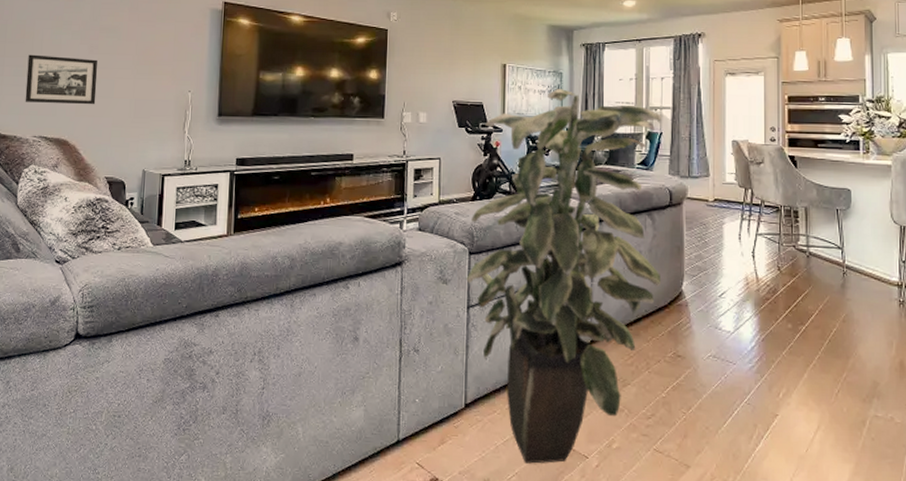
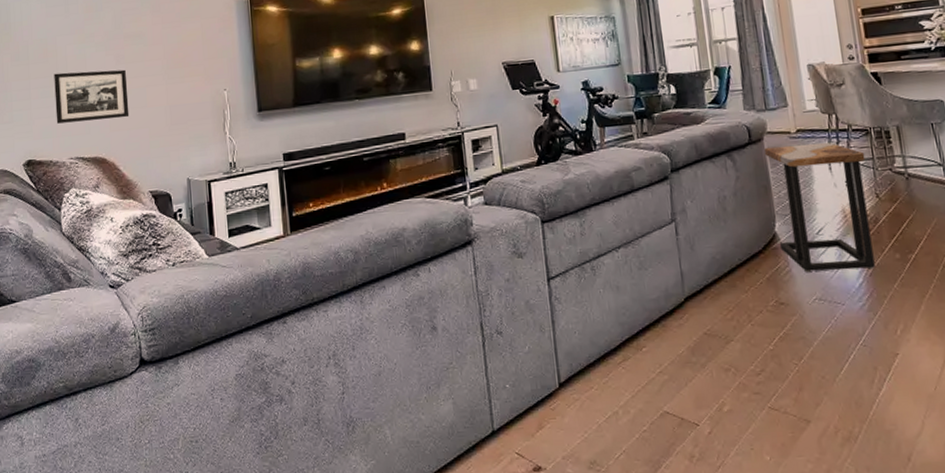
indoor plant: present [466,89,662,464] -> none [538,34,752,439]
side table: none [682,211,773,335] -> present [763,142,875,273]

